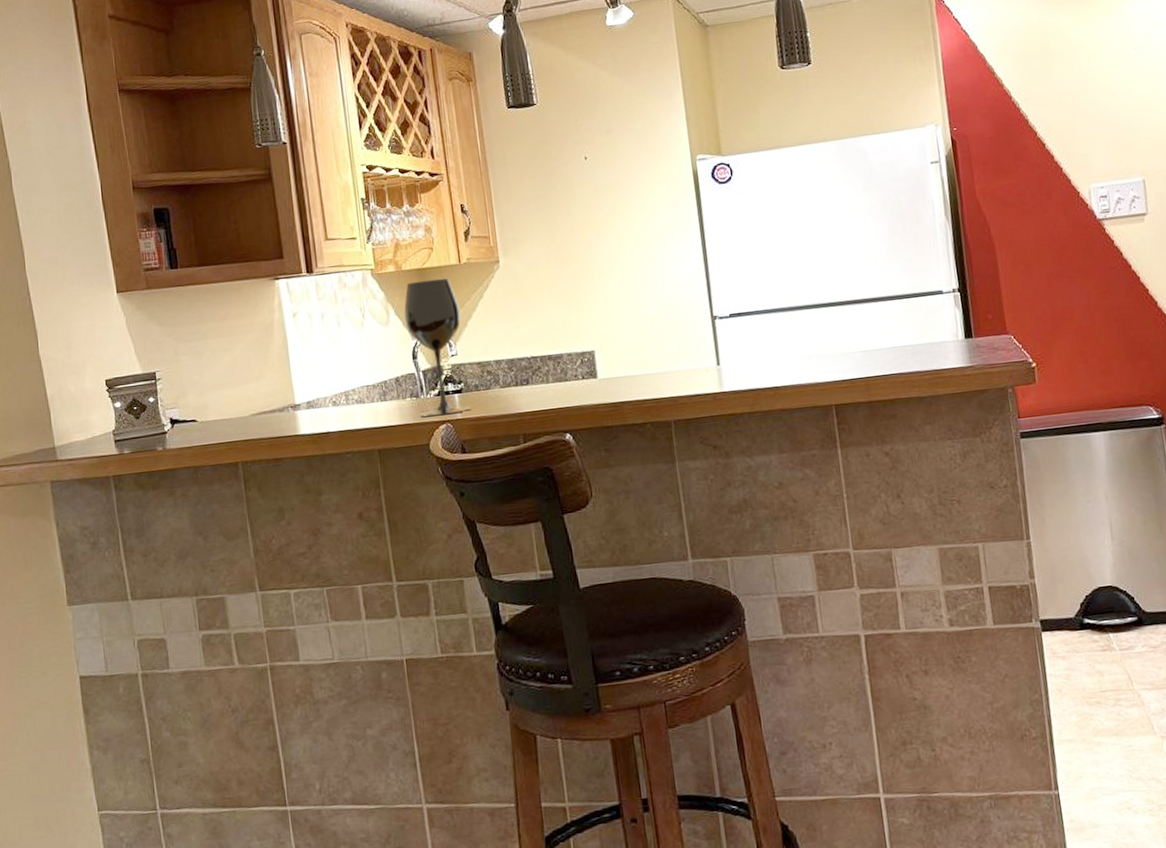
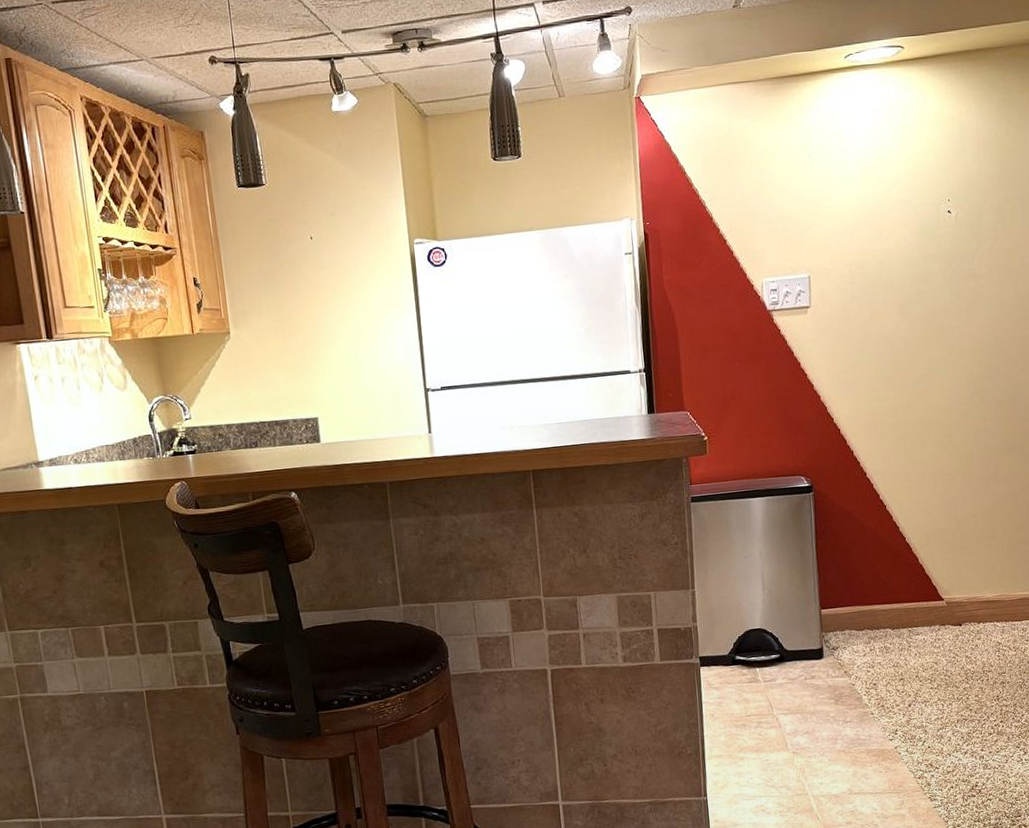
wineglass: present [404,278,472,417] -> none [140,347,205,475]

